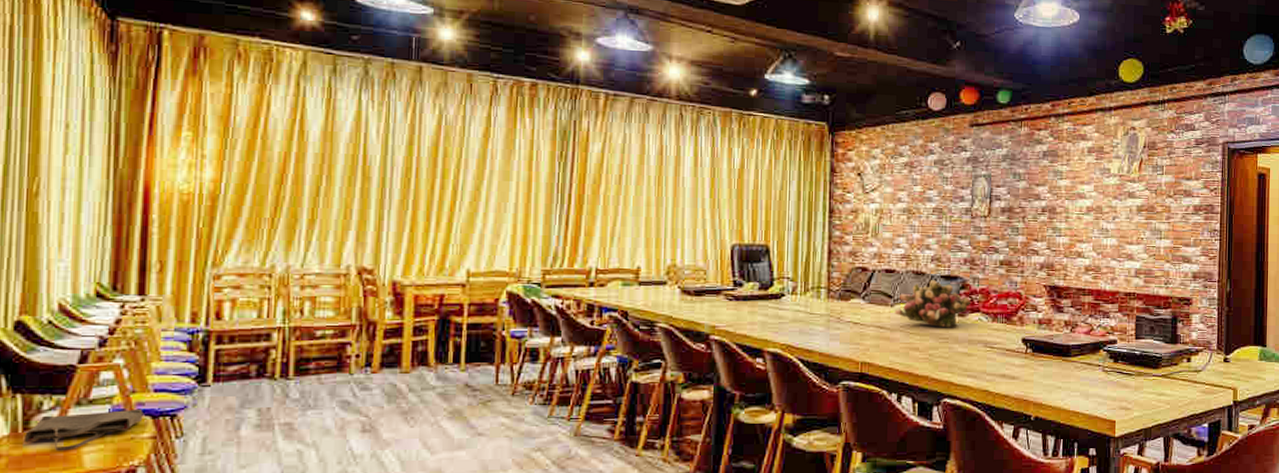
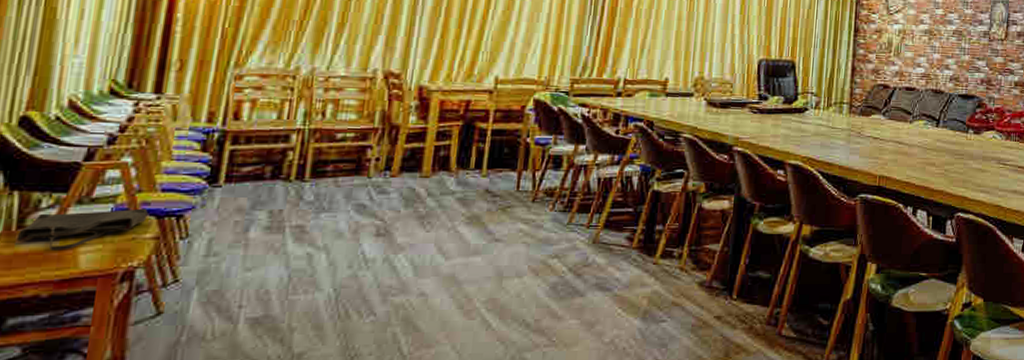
flower arrangement: present [894,280,971,328] -> none [913,98,987,145]

